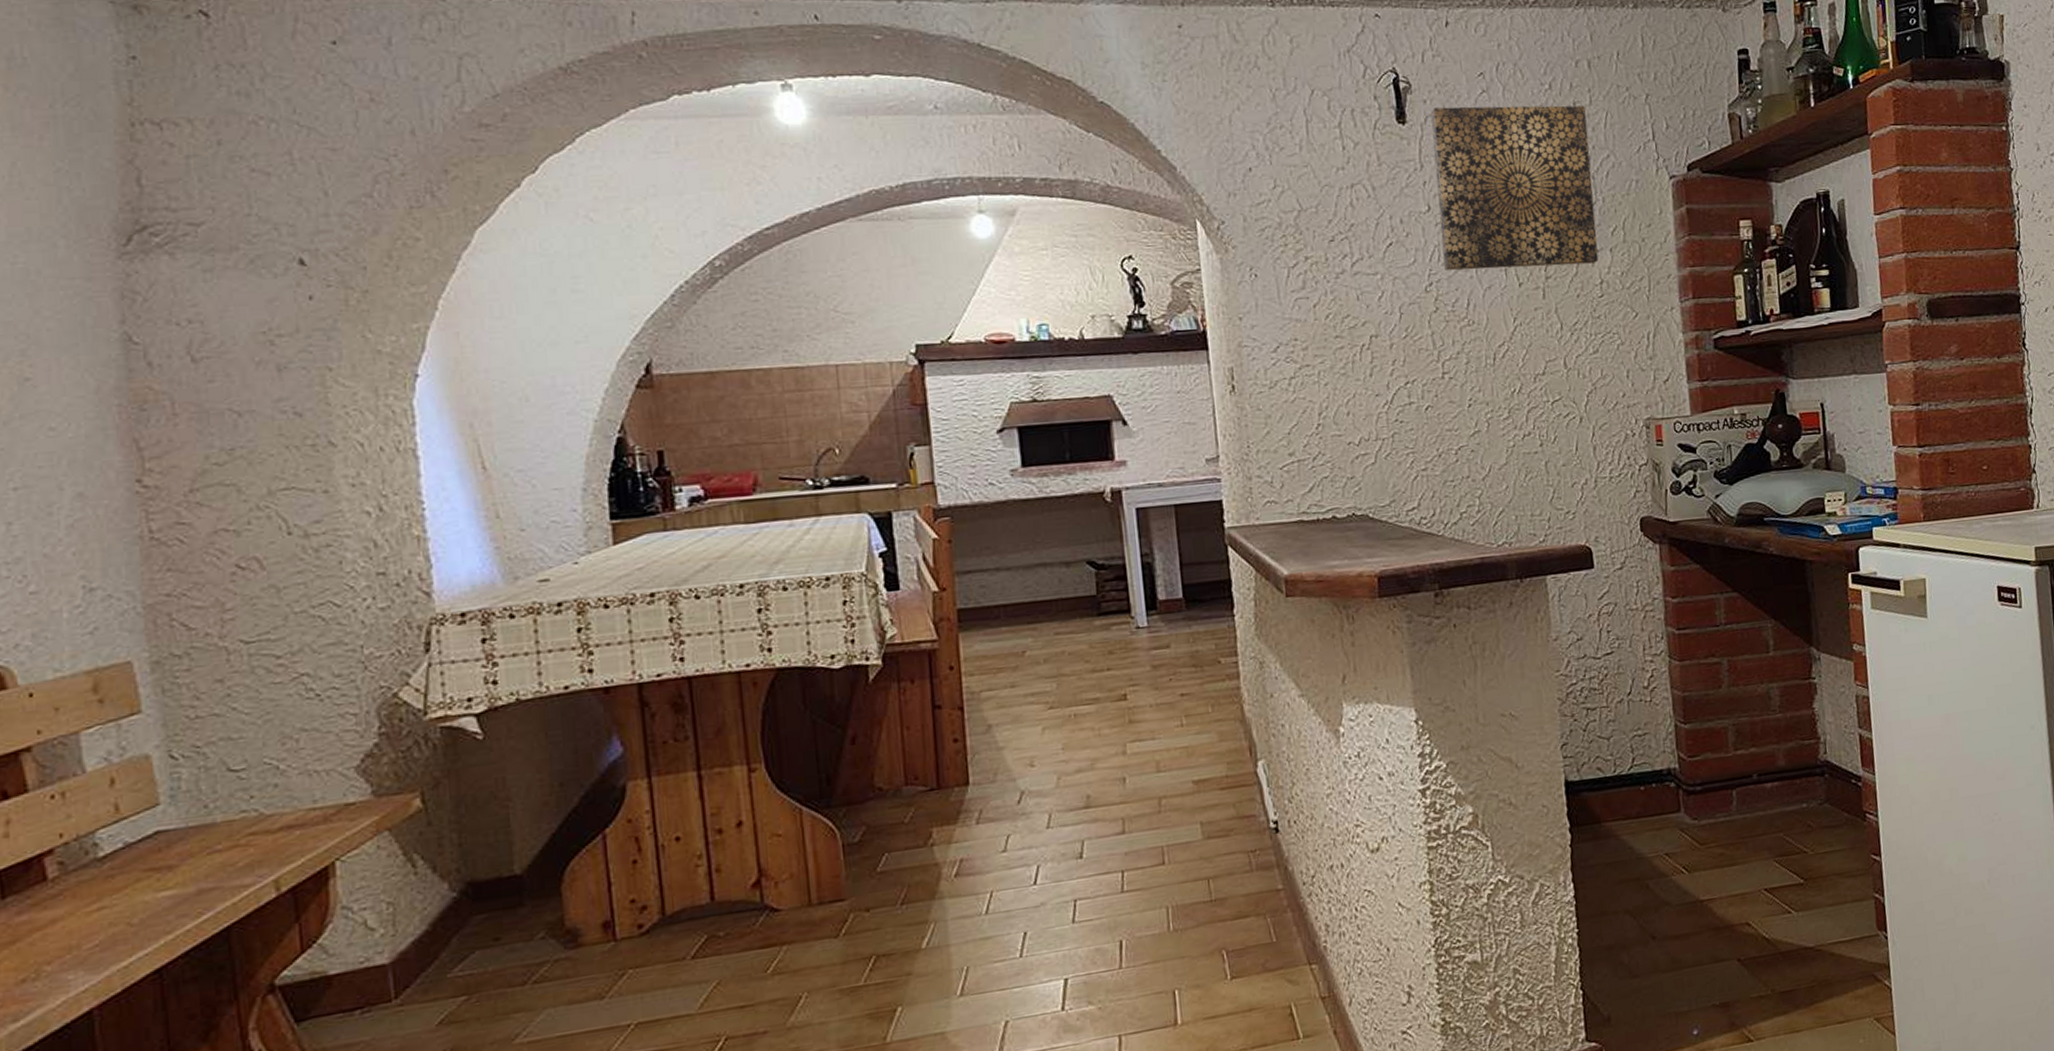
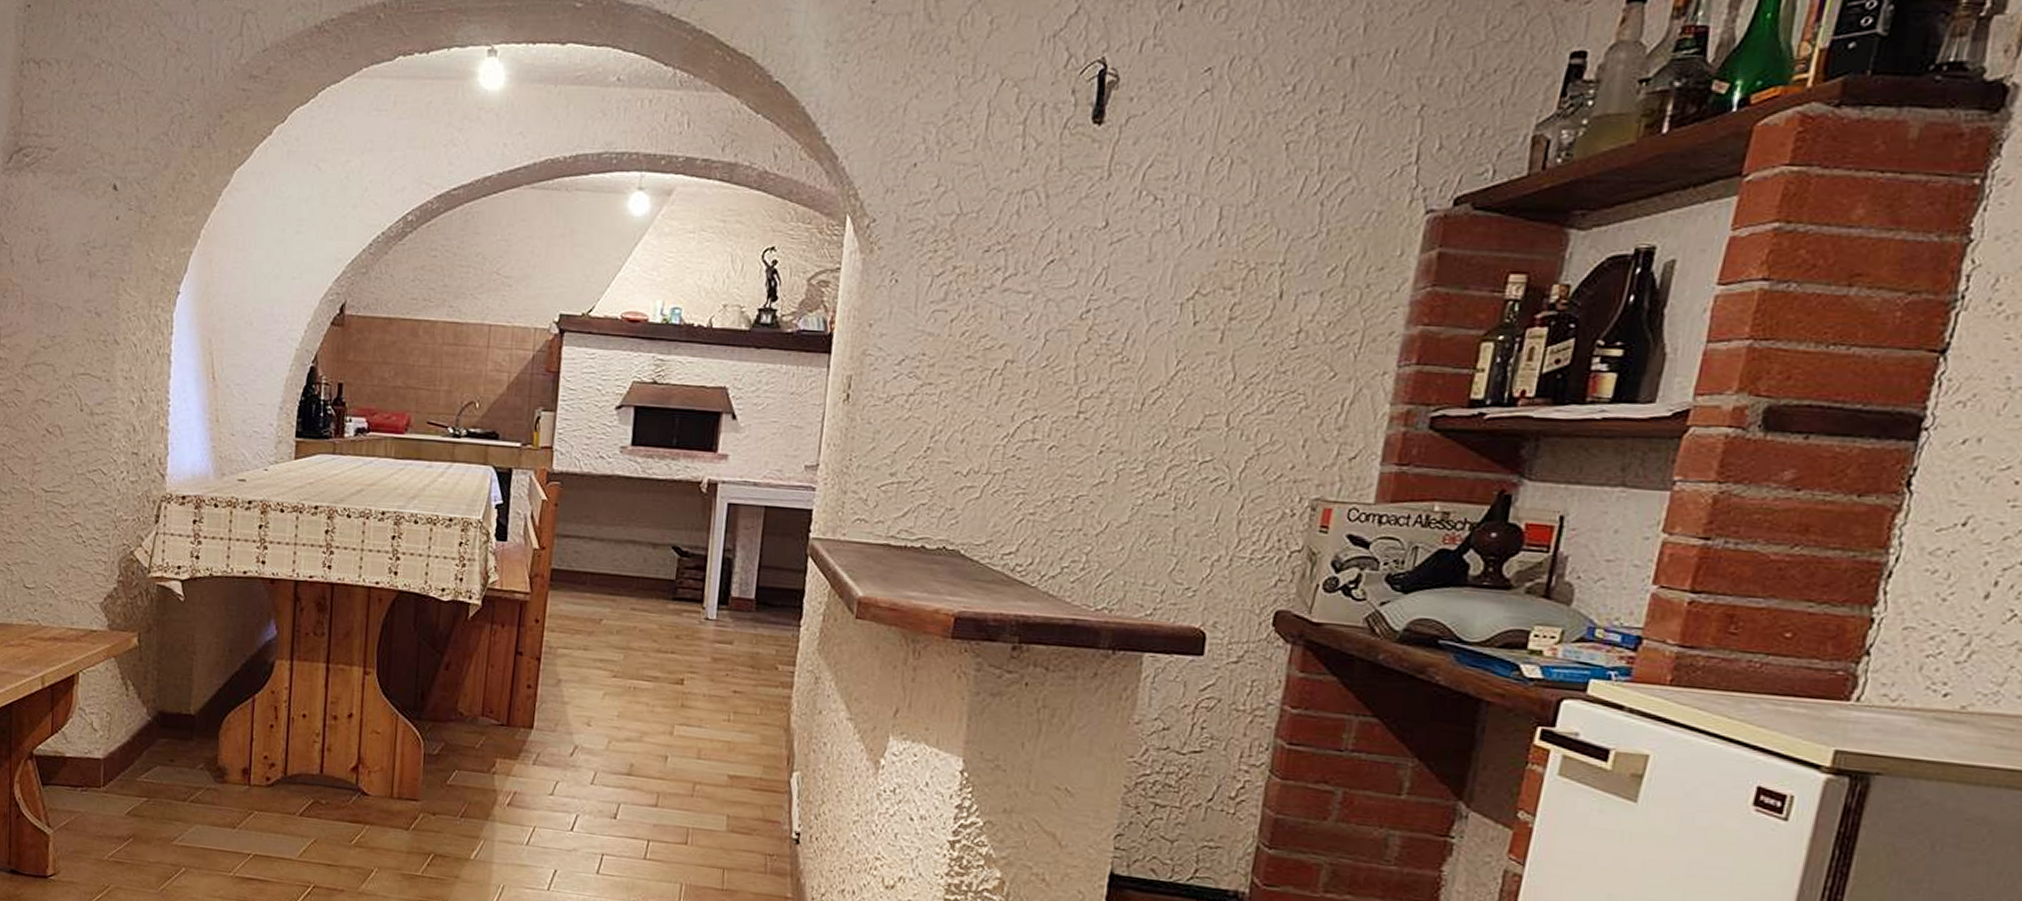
wall art: present [1430,105,1599,270] -> none [1109,107,1334,308]

